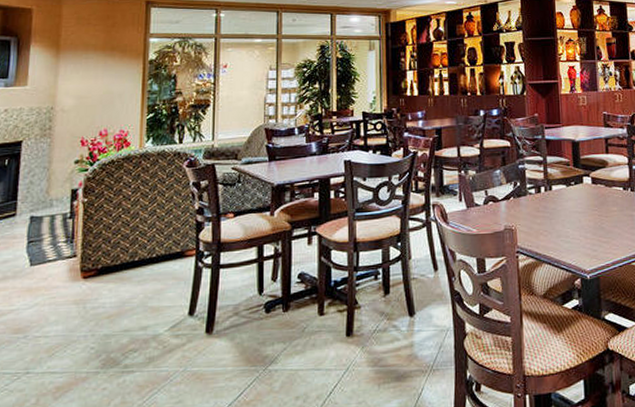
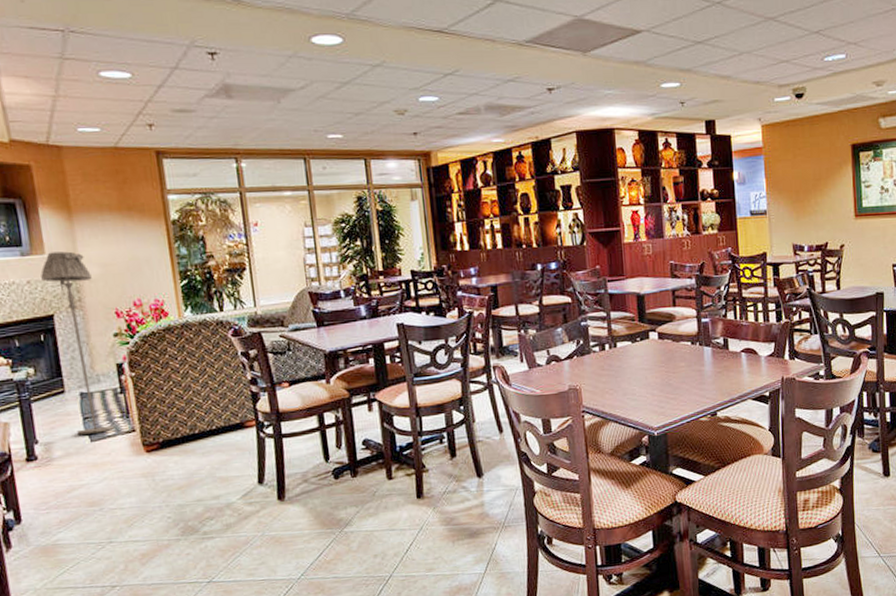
floor lamp: none [19,84,66,258] -> present [41,251,114,435]

